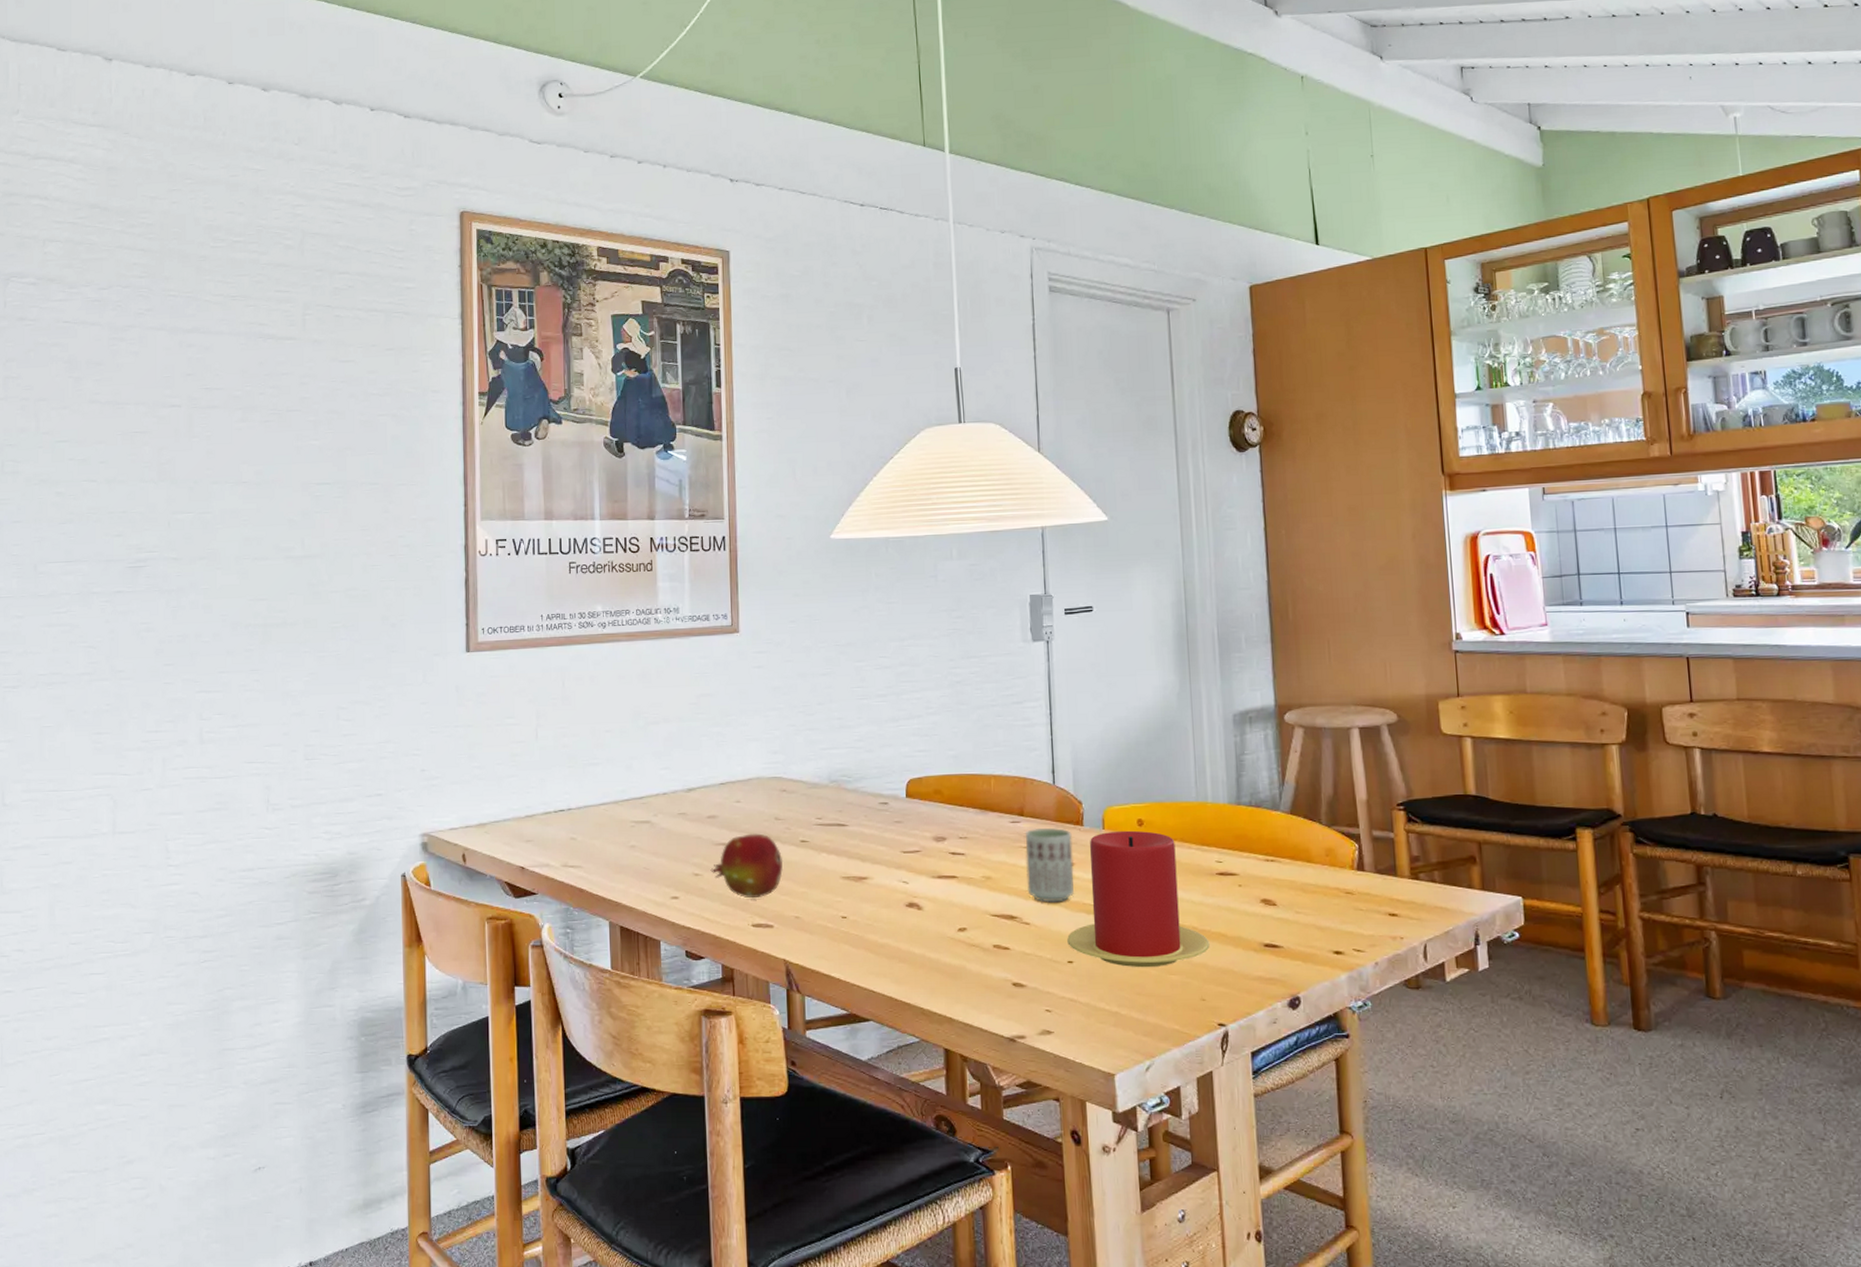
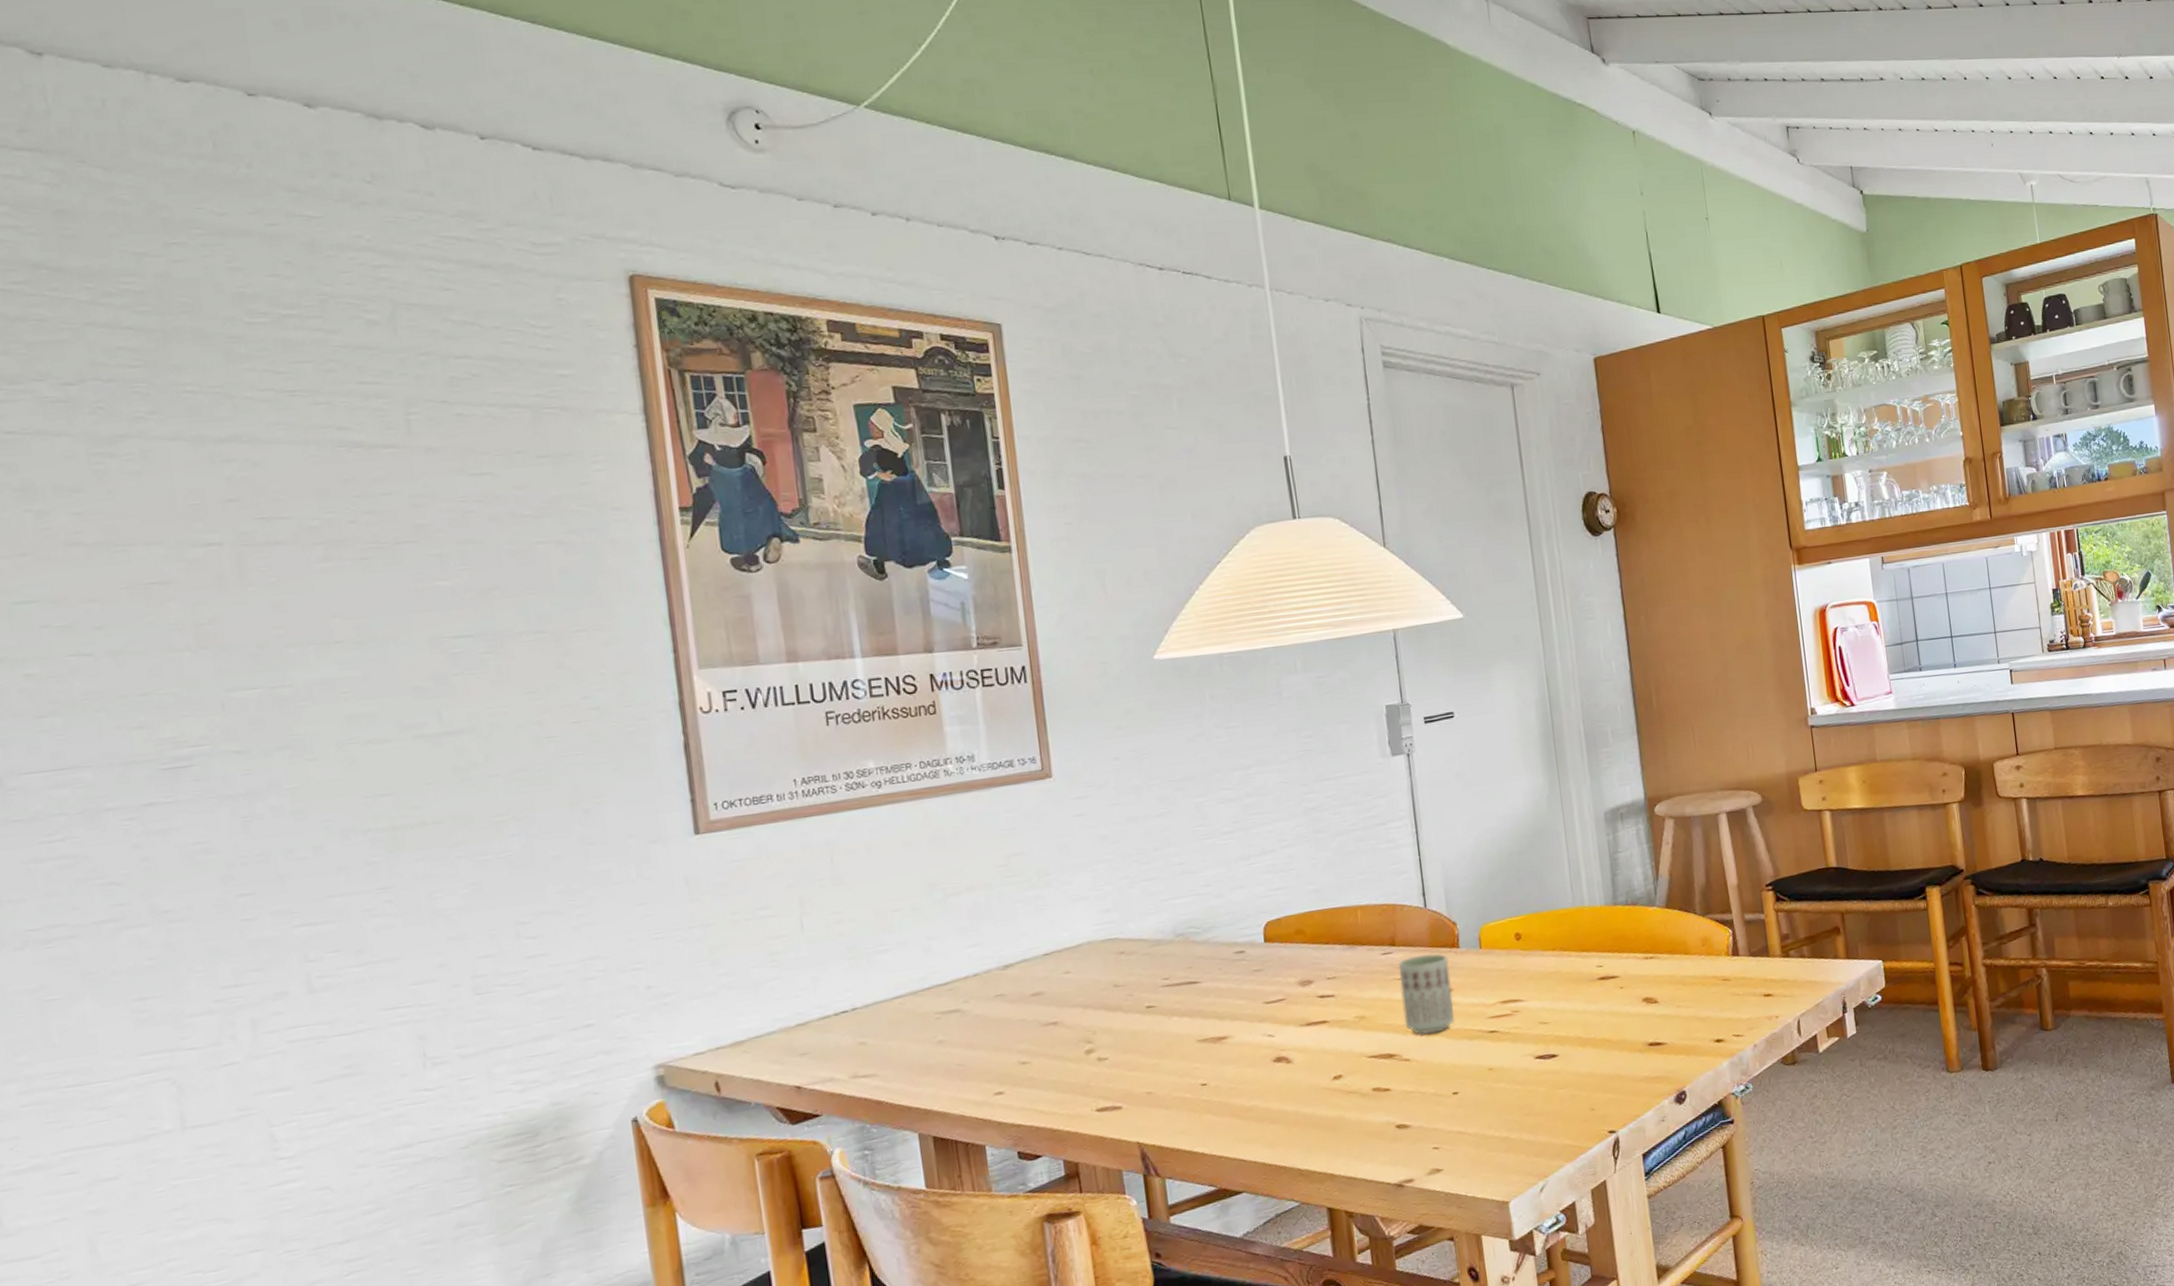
fruit: present [710,833,783,898] -> none [1040,1005,1128,1081]
candle: present [1067,830,1210,968] -> none [1450,944,1596,1089]

